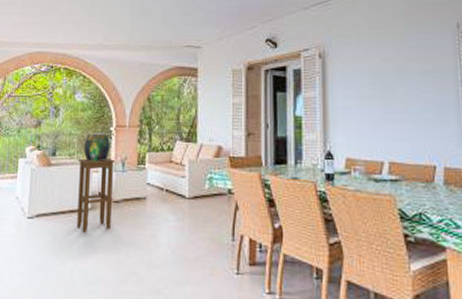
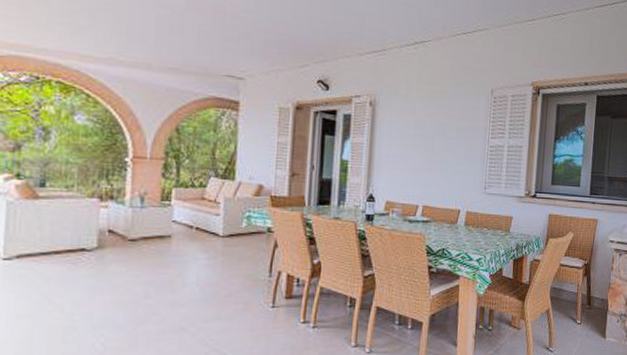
stool: present [77,157,116,233] -> none [78,191,132,274]
decorative urn: present [83,133,110,162] -> none [86,162,125,196]

